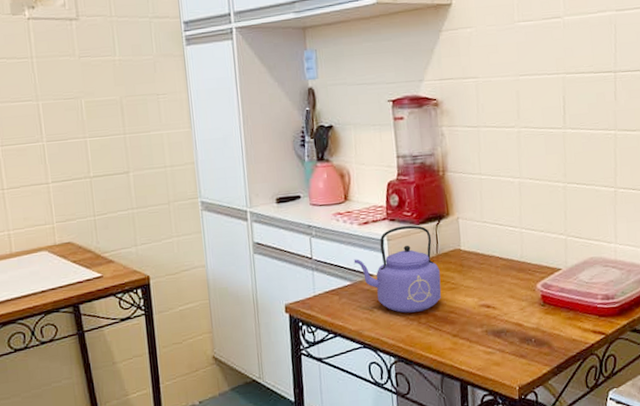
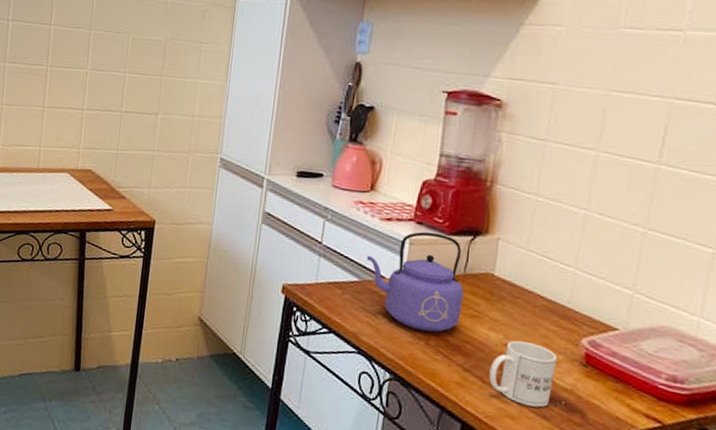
mug: none [473,298,523,351] -> present [489,340,557,408]

